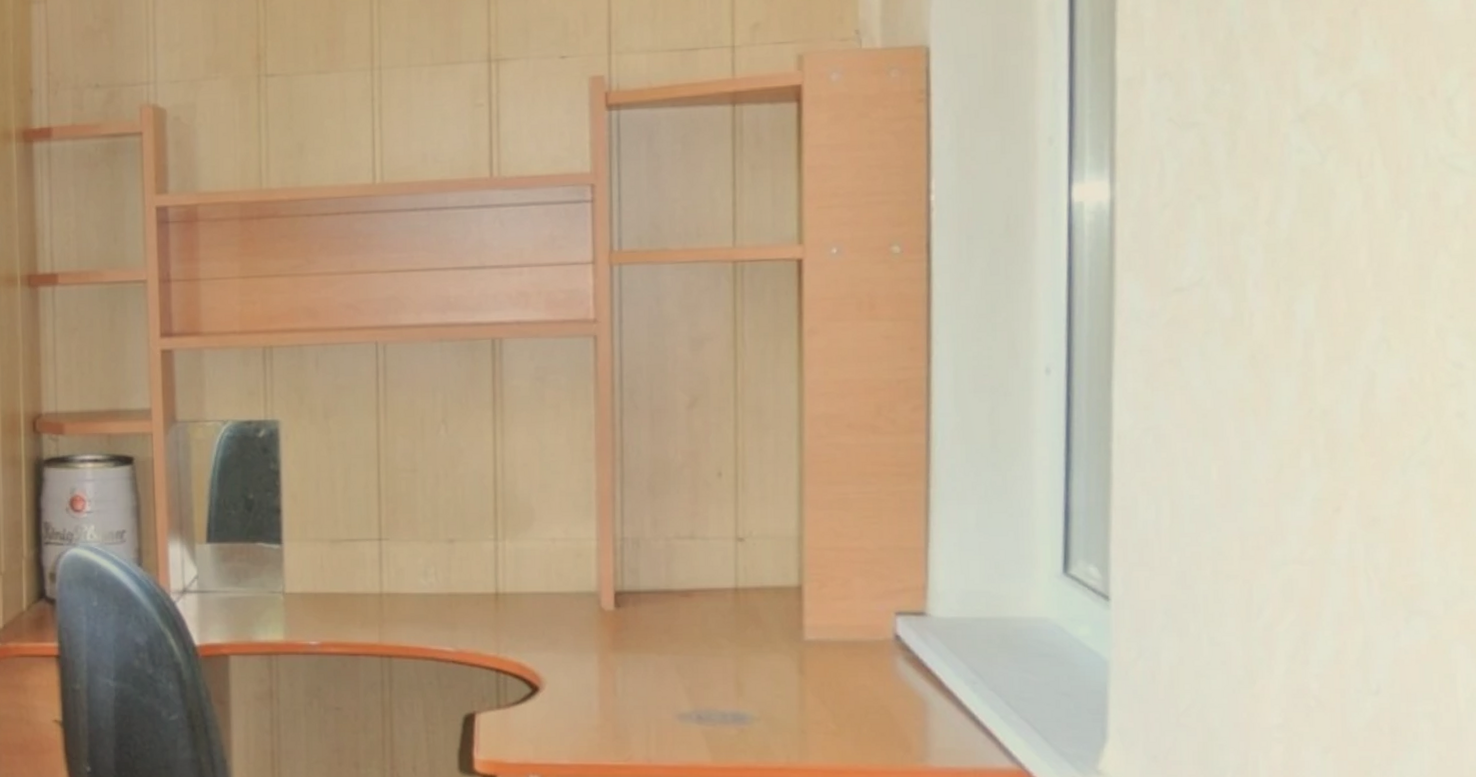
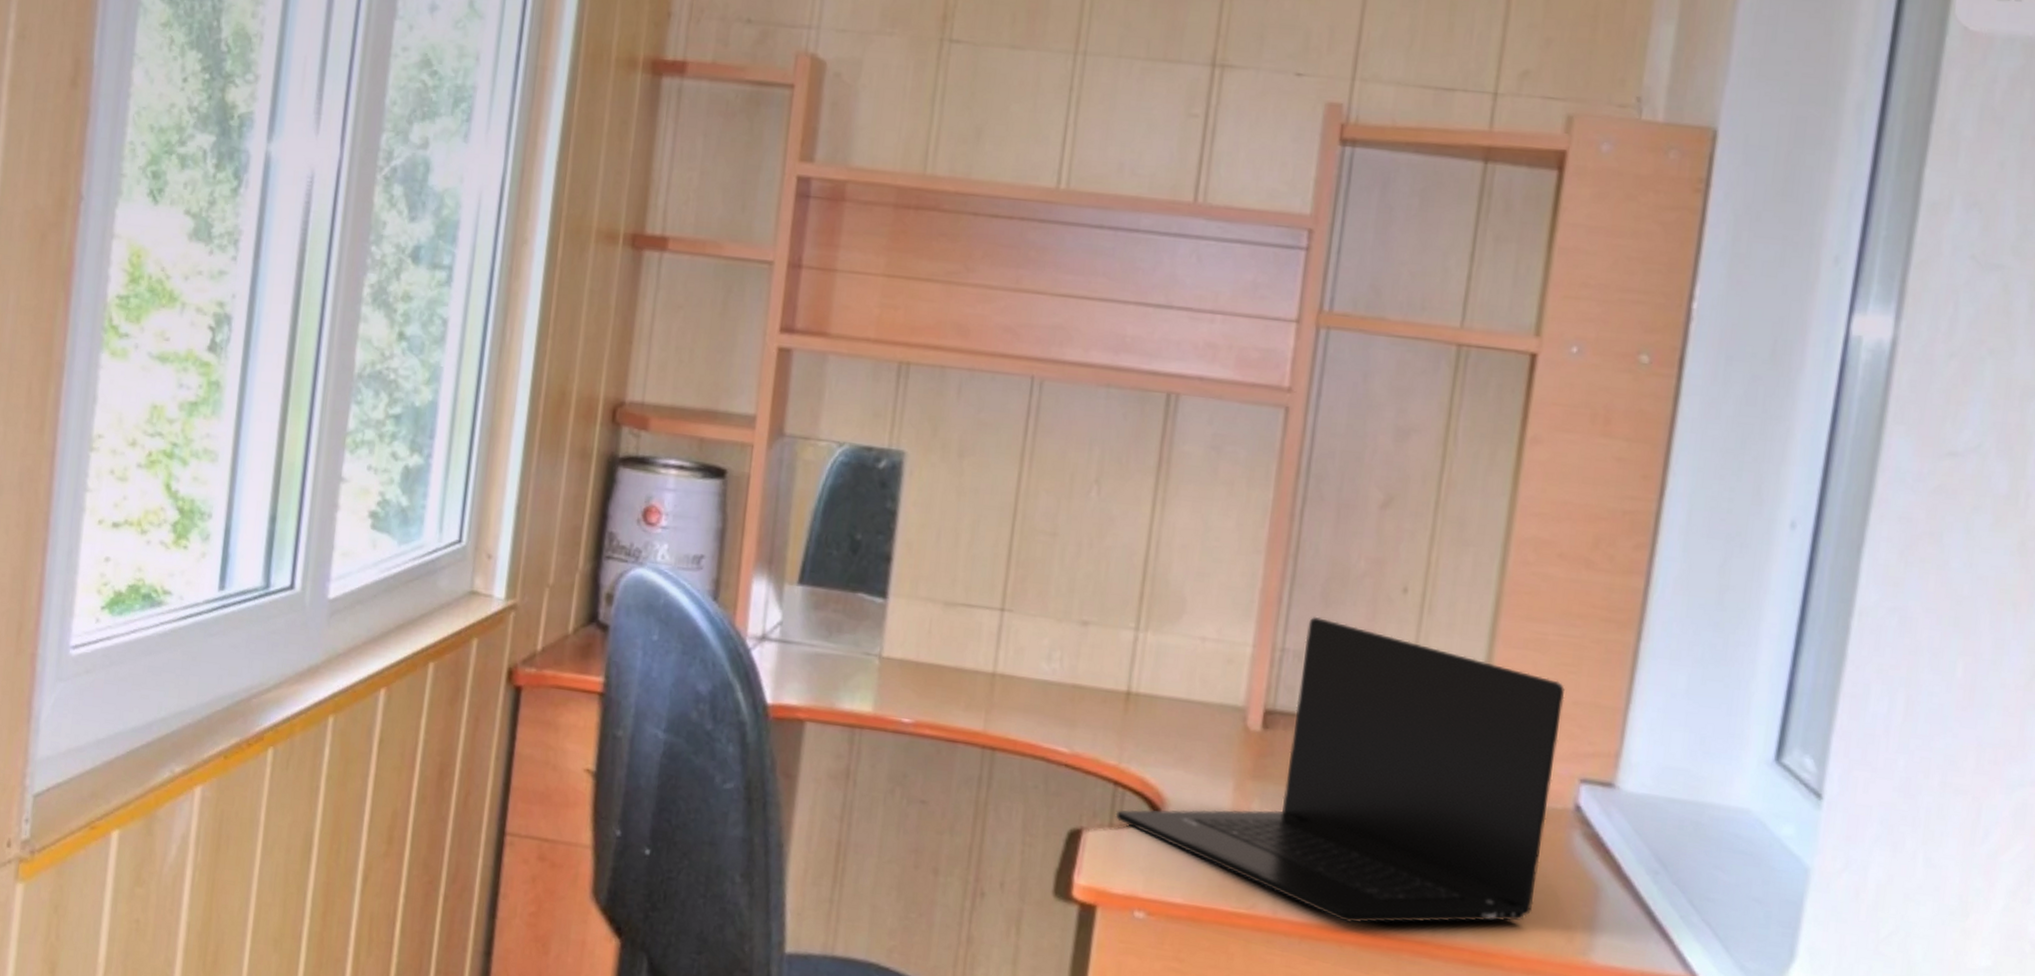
laptop: none [501,507,871,762] -> present [1115,616,1565,923]

